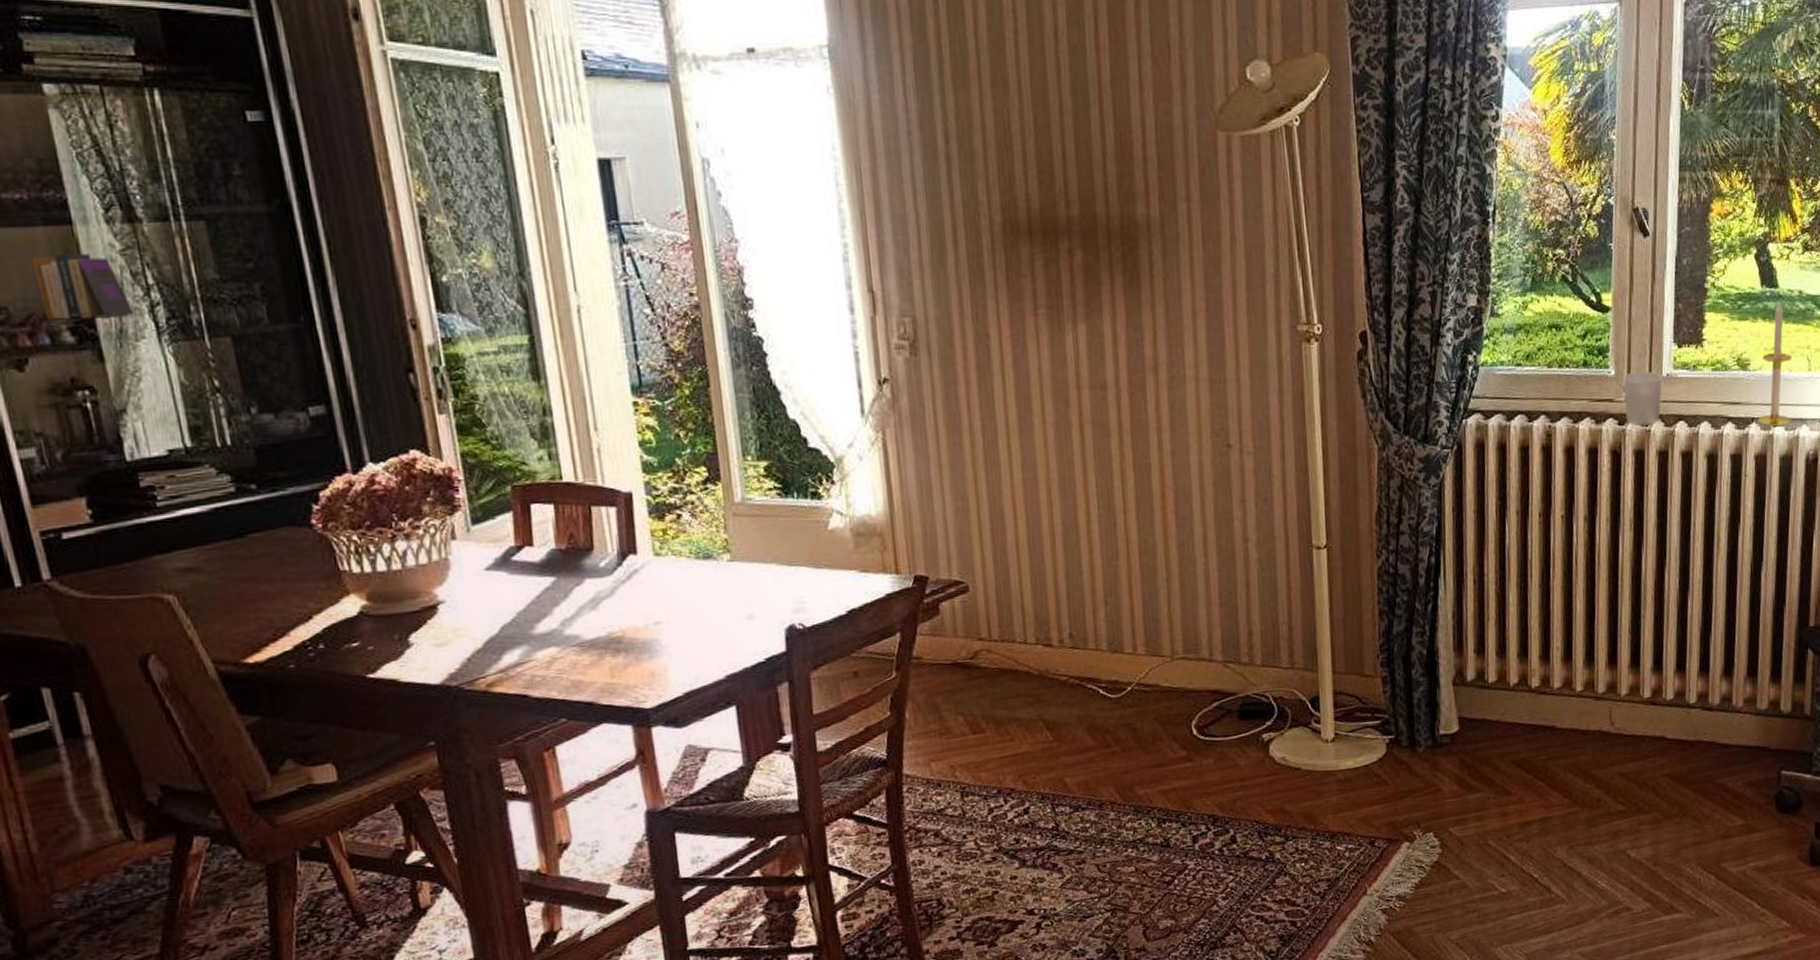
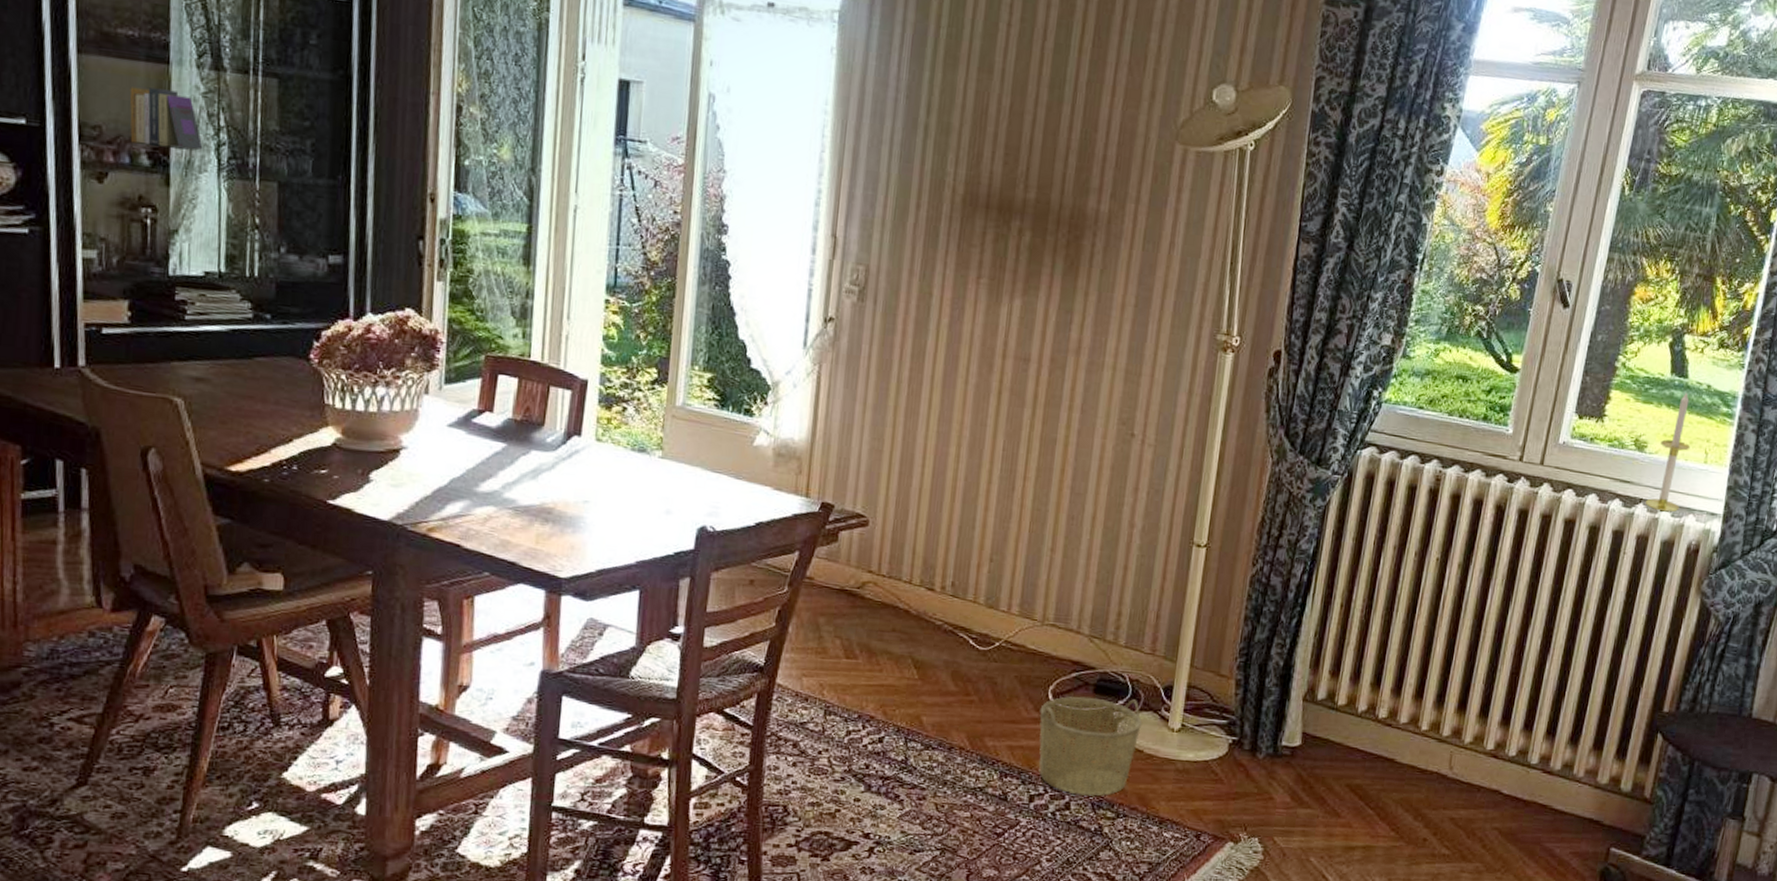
basket: none [1186,717,1295,827] -> present [1038,696,1143,797]
candle holder: present [1623,371,1663,426] -> none [1516,434,1559,488]

